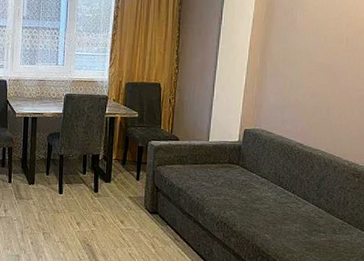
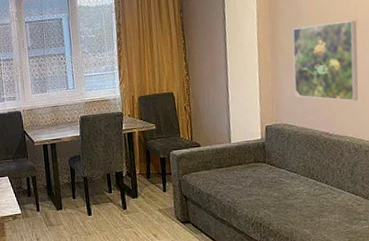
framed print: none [277,37,346,118] -> present [292,20,359,102]

